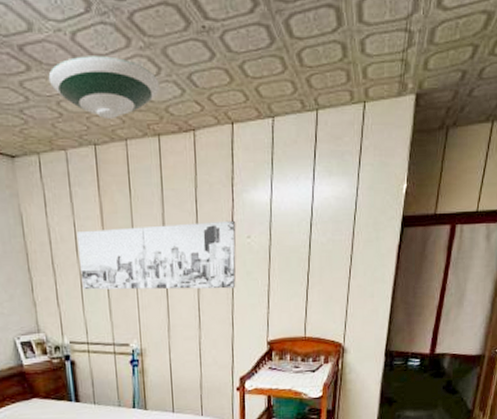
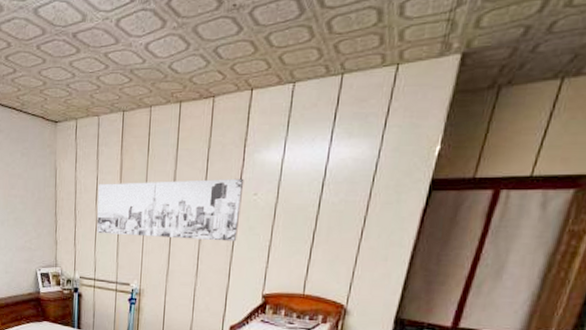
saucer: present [48,56,160,118] -> none [93,37,187,89]

